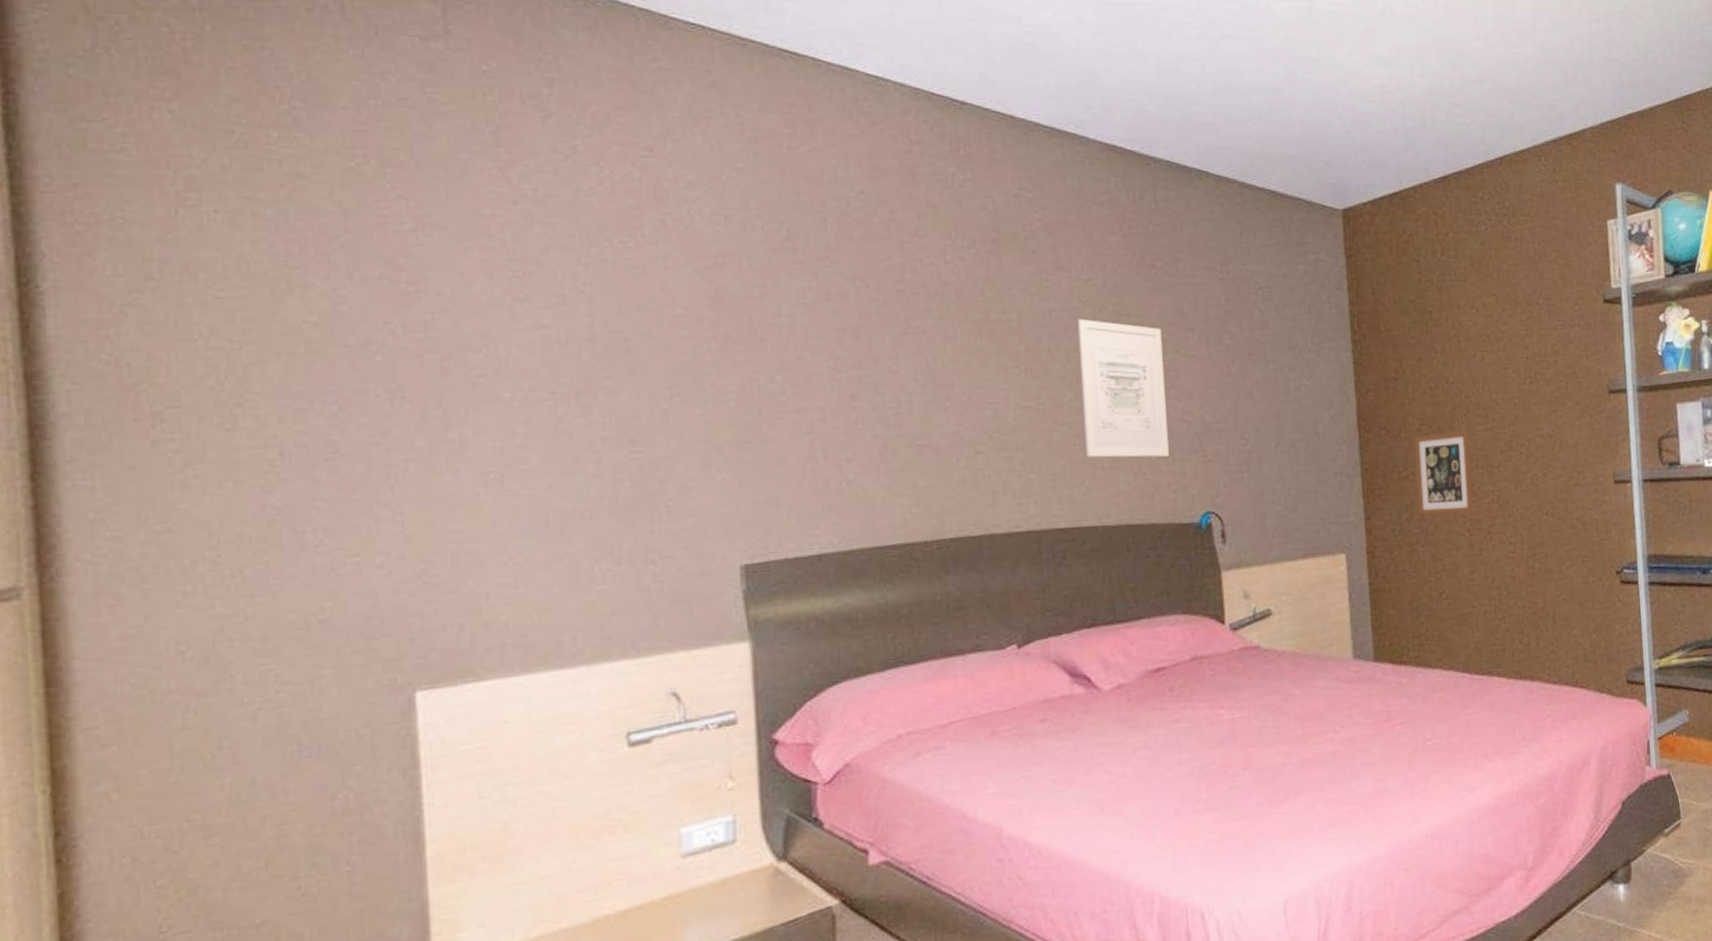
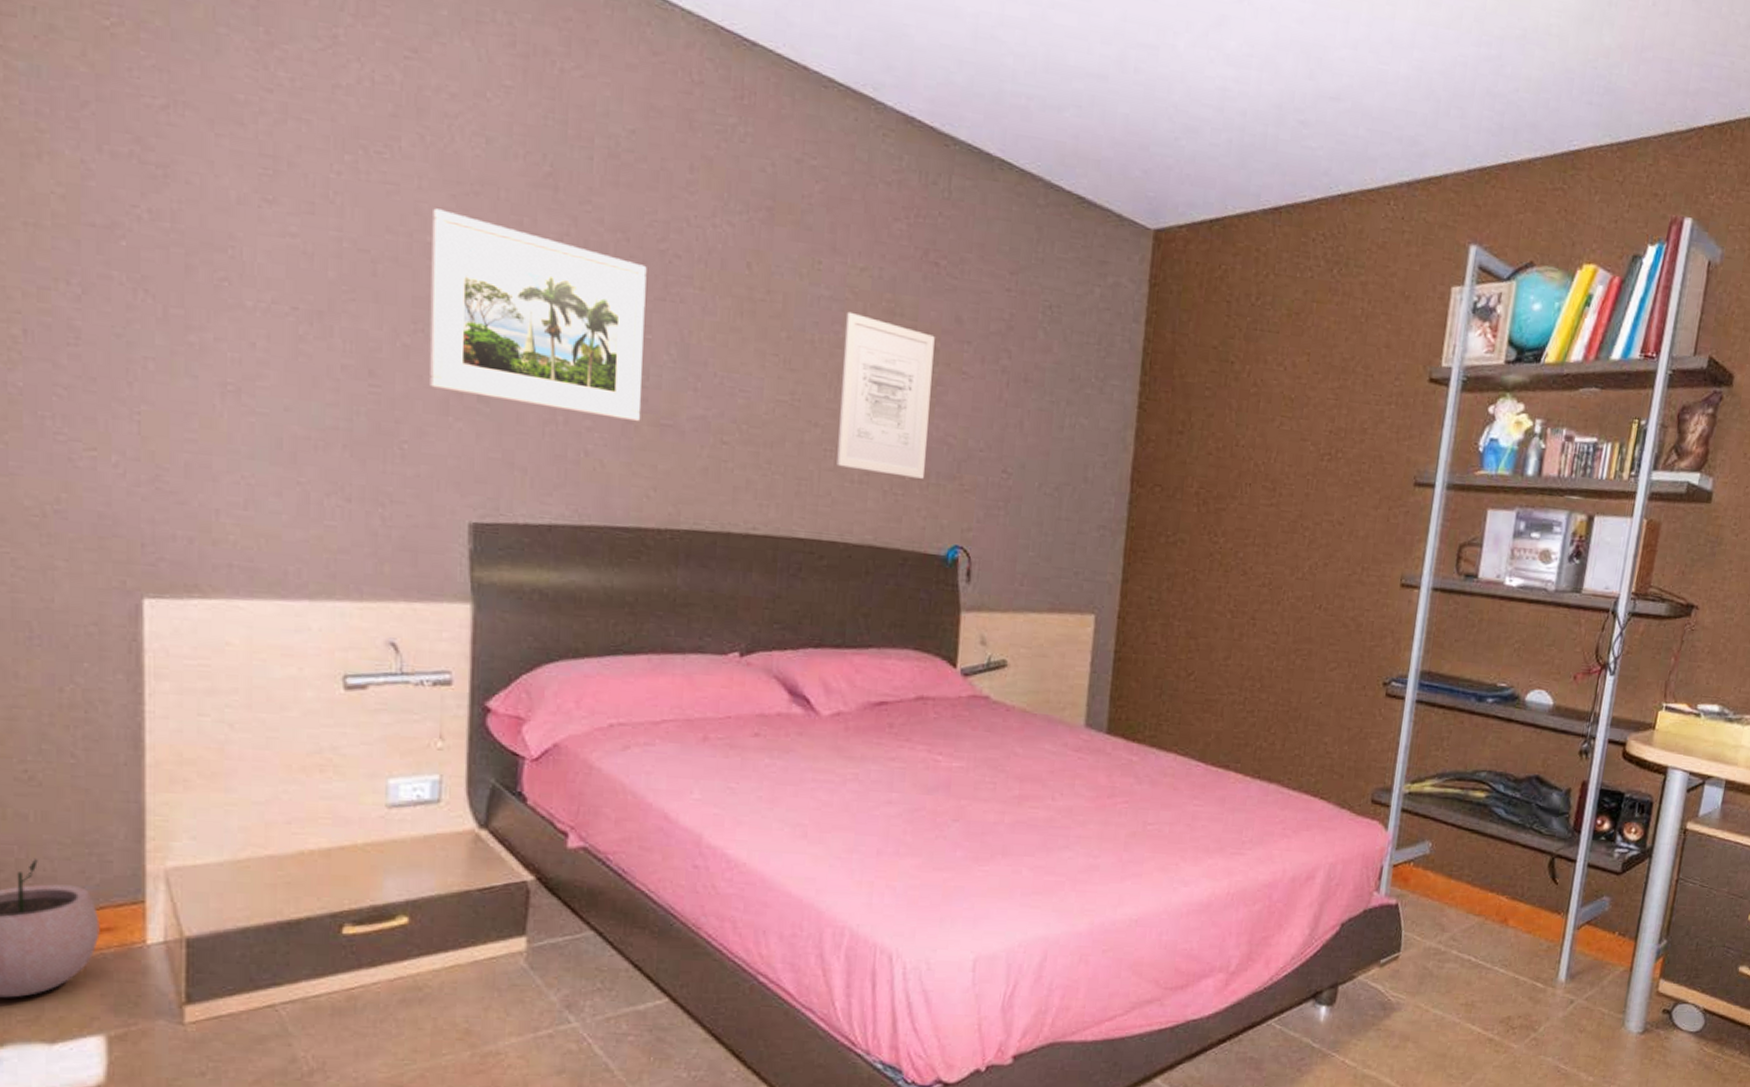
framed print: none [678,284,897,447] -> present [428,208,647,422]
picture frame: present [1415,430,1473,515] -> none [1180,500,1250,592]

